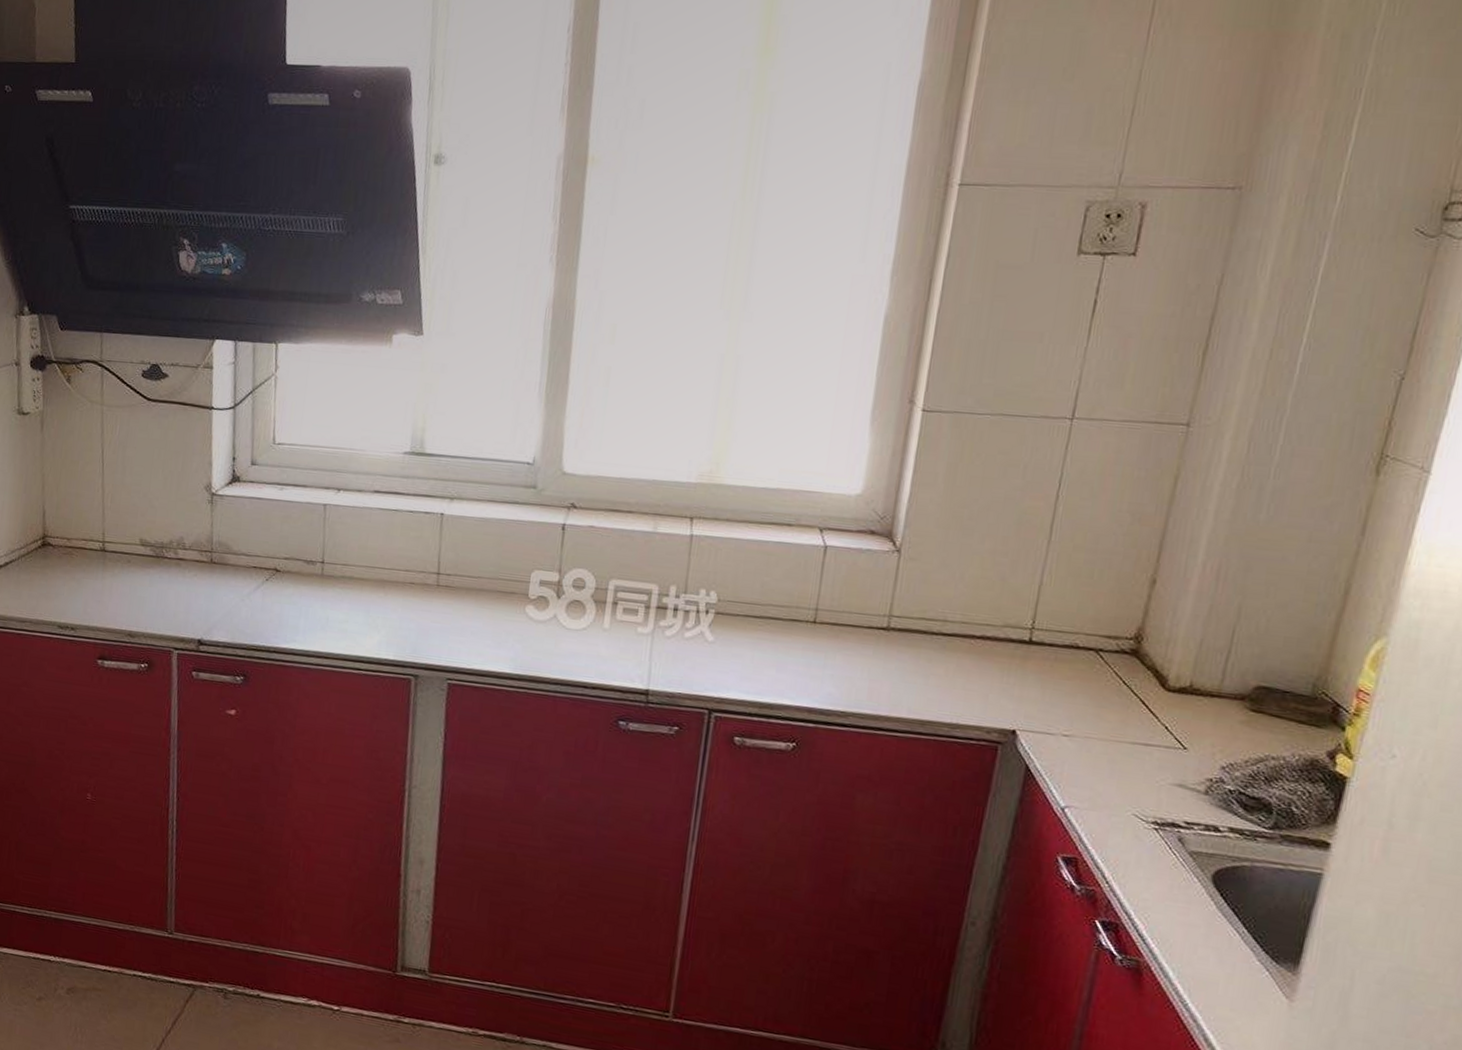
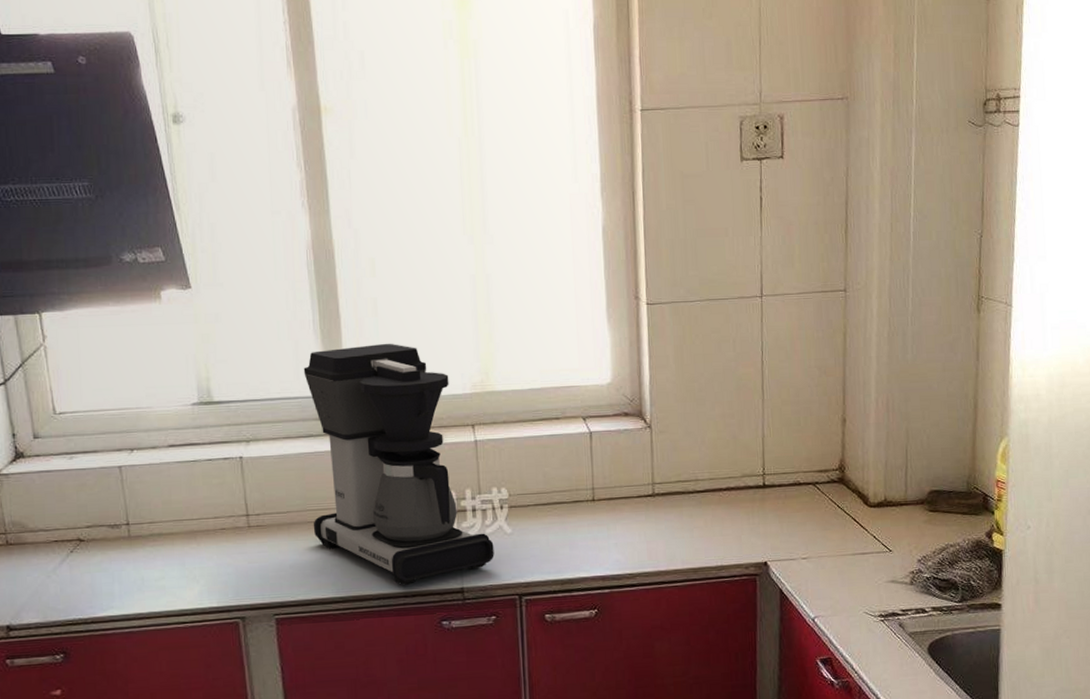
coffee maker: none [501,415,691,675] -> present [303,343,494,585]

